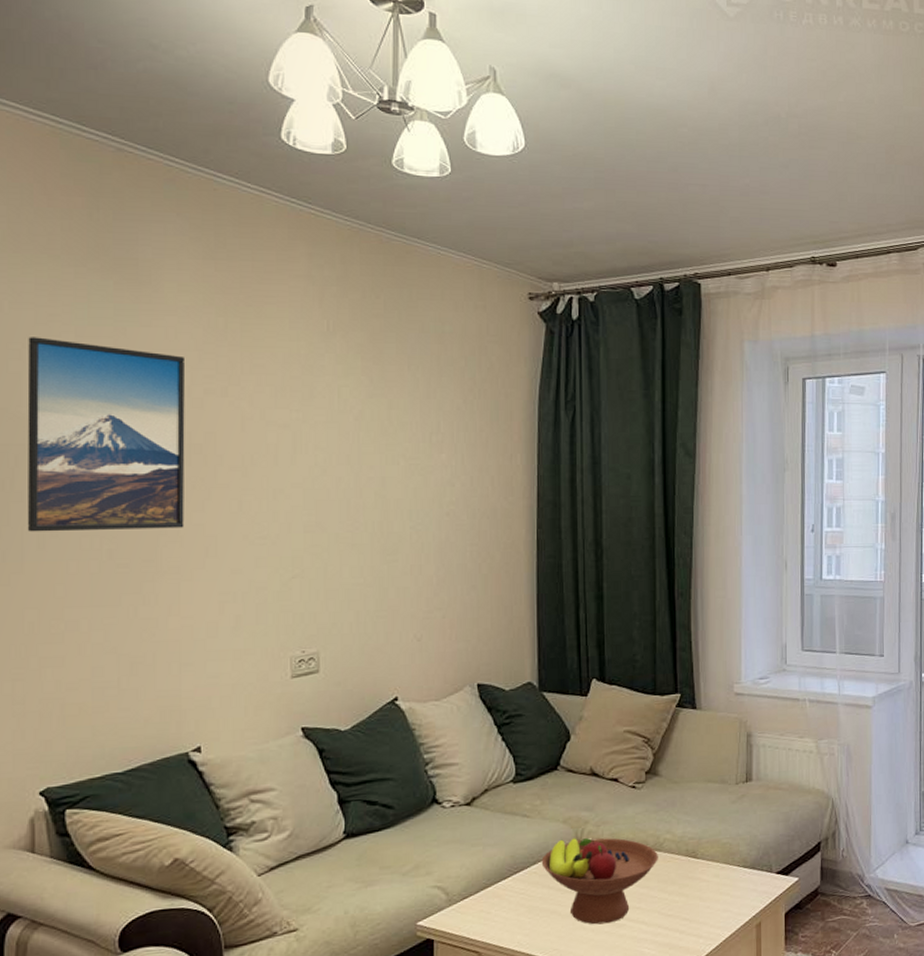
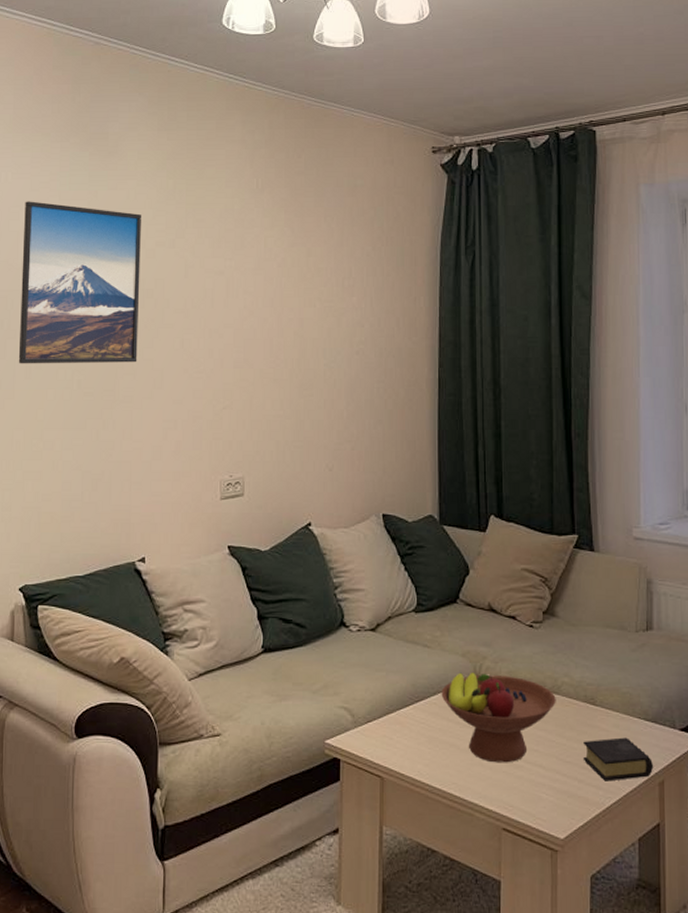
book: none [684,886,752,930] -> present [583,737,654,782]

